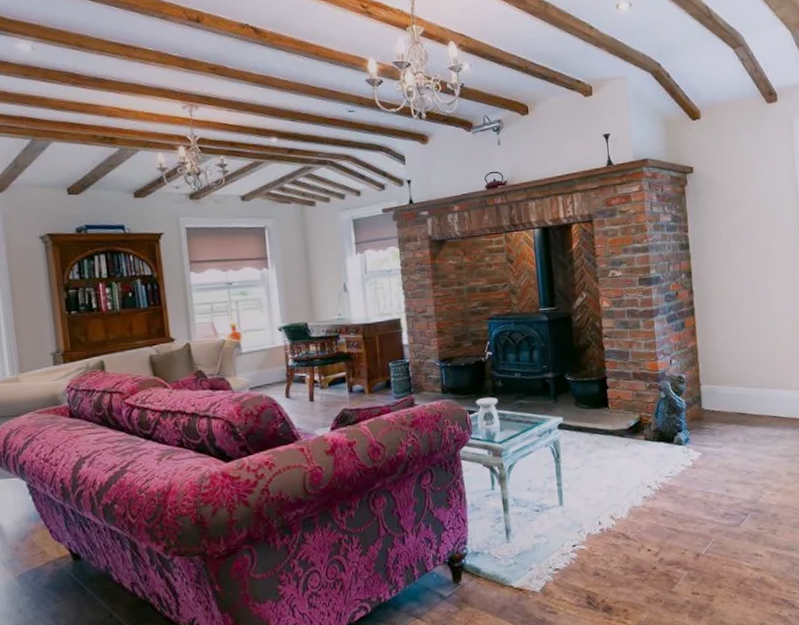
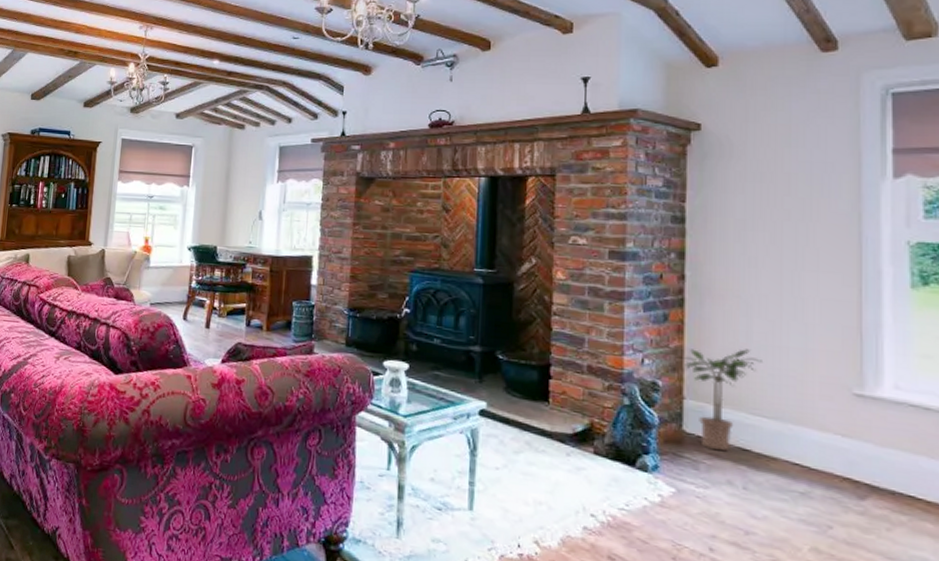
potted plant: none [695,339,748,419] -> present [679,349,762,451]

